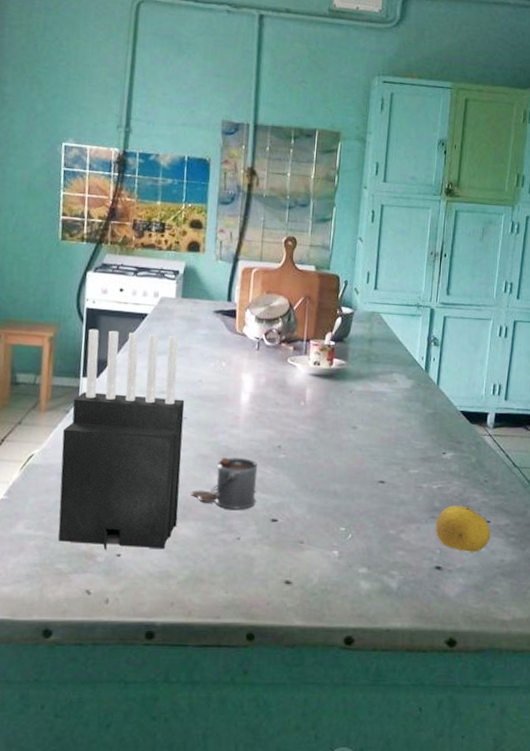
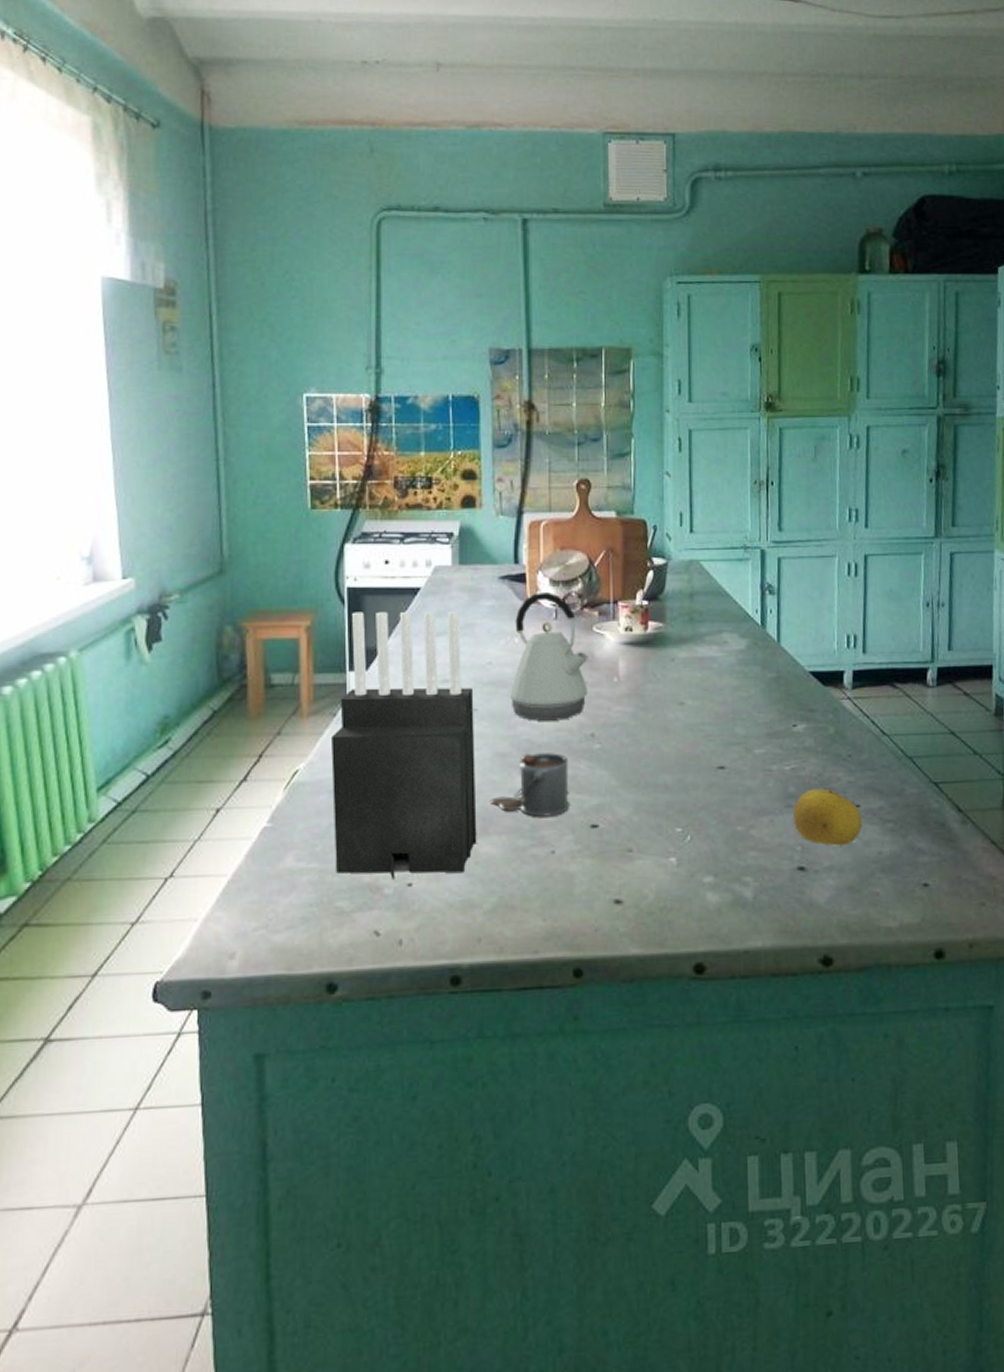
kettle: none [214,327,282,433] -> present [509,592,589,721]

